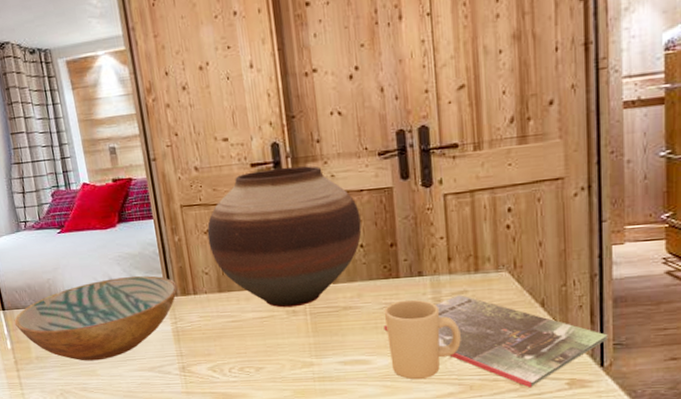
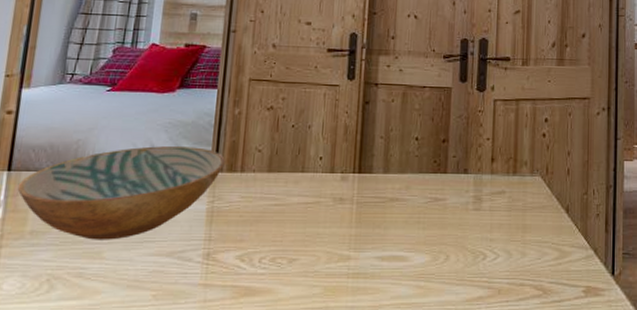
vase: present [207,165,362,308] -> none [269,56,420,195]
magazine: present [383,295,608,388] -> none [425,195,619,295]
mug: present [384,299,461,380] -> none [427,196,495,281]

